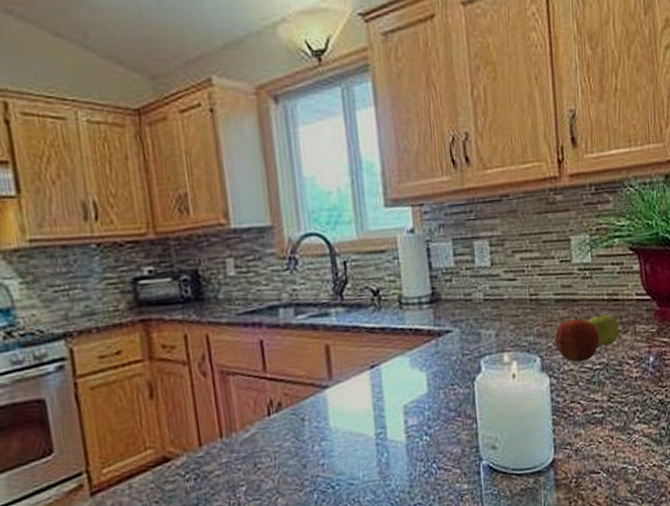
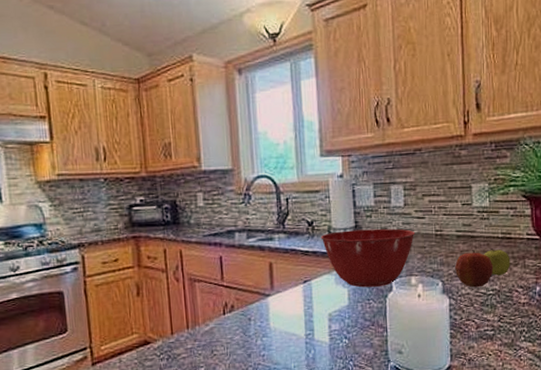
mixing bowl: none [389,294,506,370] -> present [320,228,415,288]

